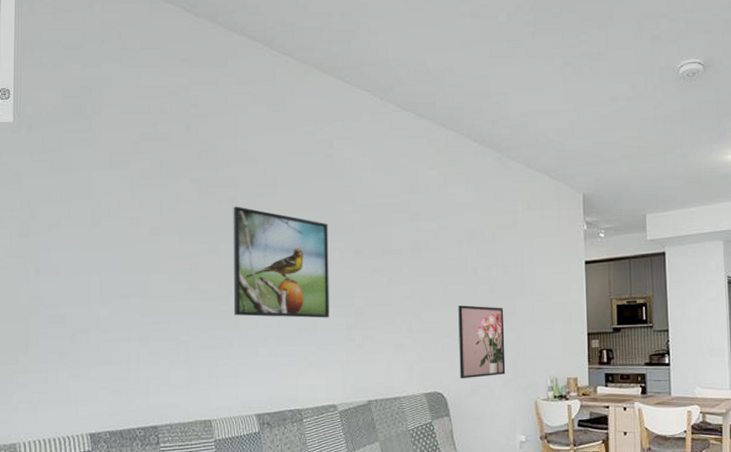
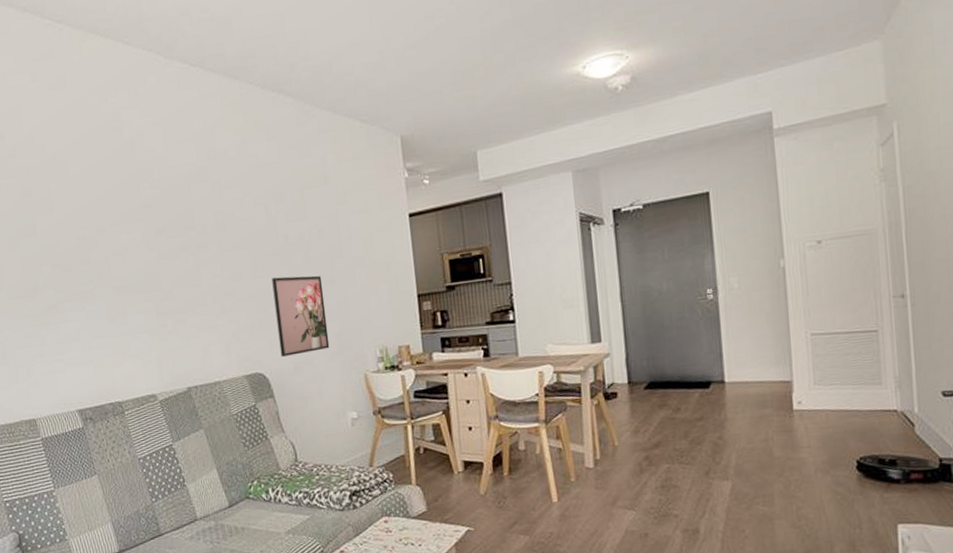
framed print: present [233,206,330,318] -> none [27,196,139,312]

